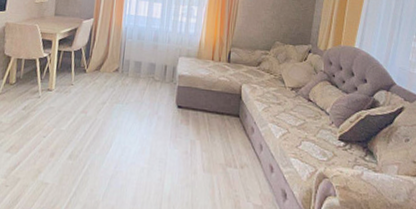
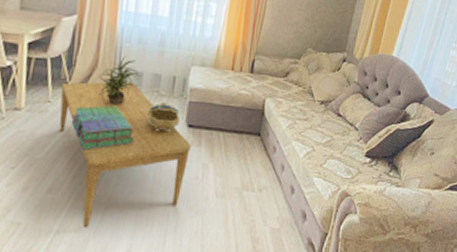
coffee table: none [79,69,181,192] -> present [59,82,192,228]
stack of books: none [87,88,135,125] -> present [71,105,134,150]
potted plant: none [108,49,140,89] -> present [98,56,141,106]
decorative container: none [145,86,171,112] -> present [147,102,180,133]

